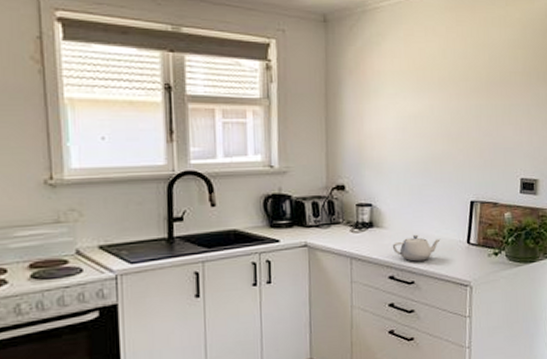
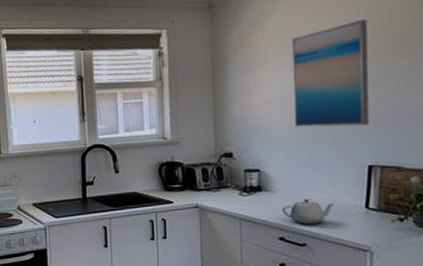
wall art: none [405,54,473,162] -> present [291,19,370,129]

